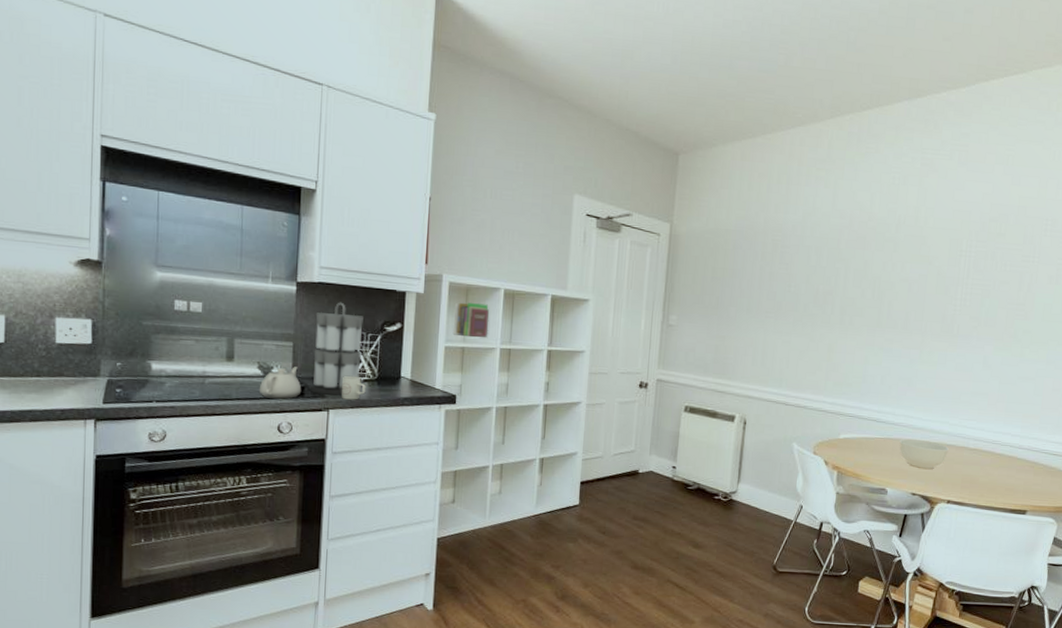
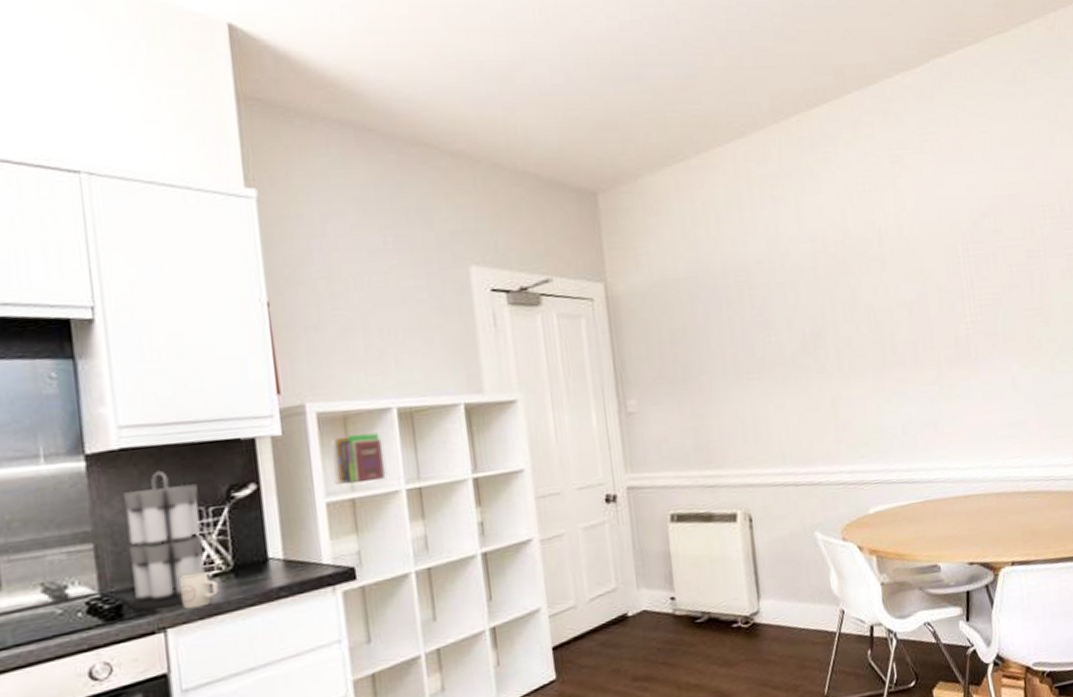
teapot: present [259,367,302,399] -> none [48,577,119,634]
bowl: present [899,438,949,470] -> none [940,494,999,530]

